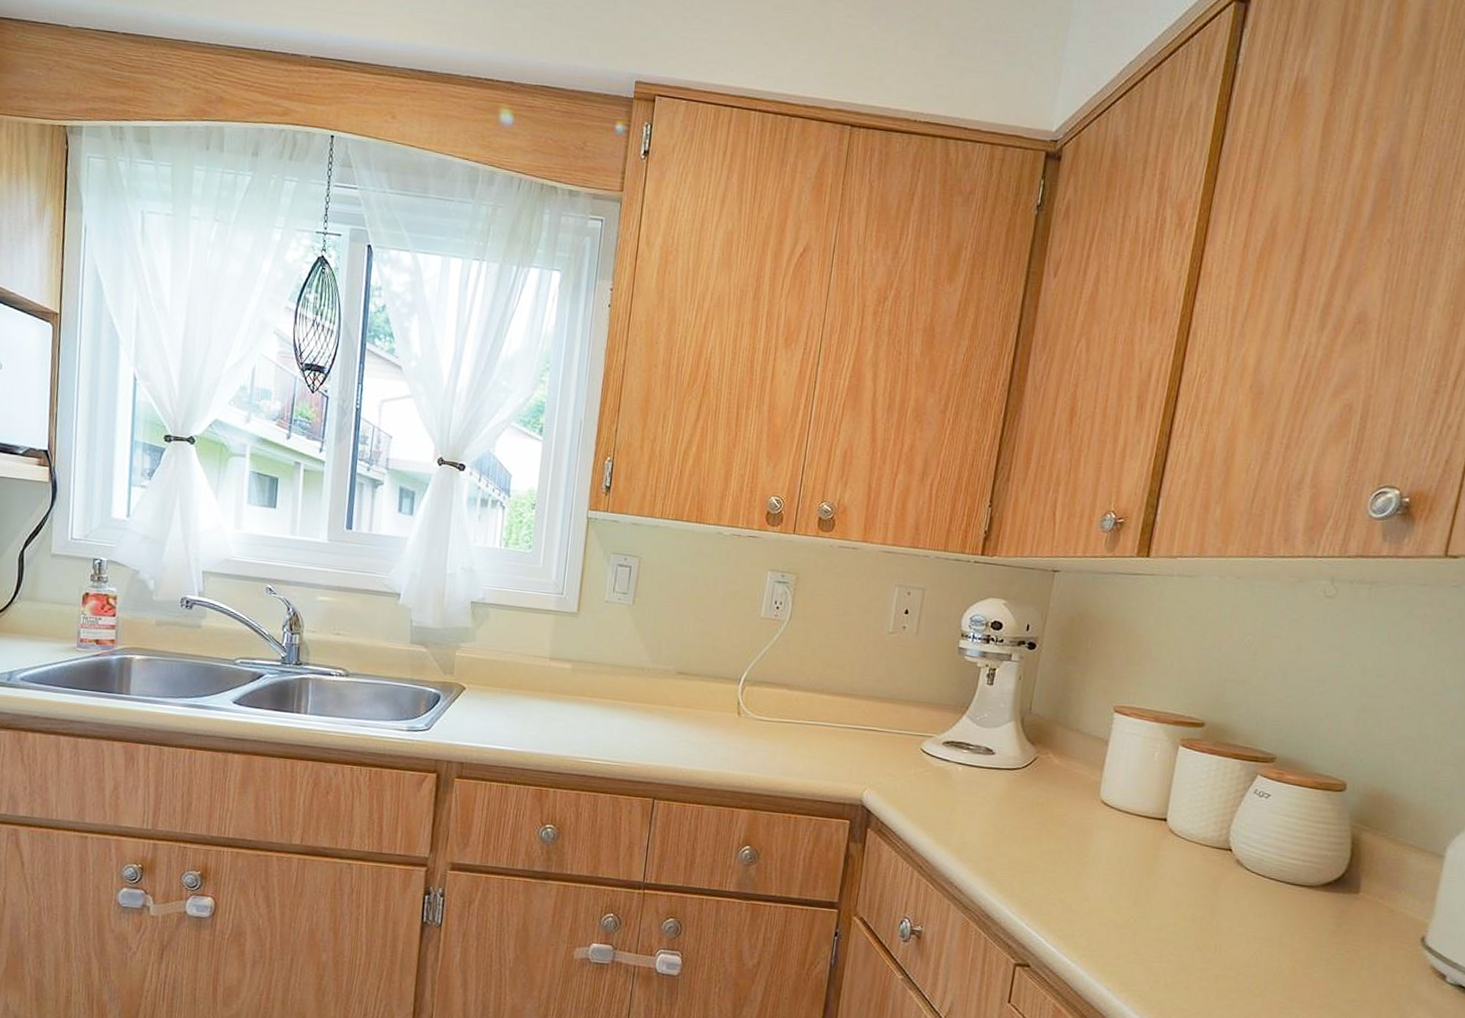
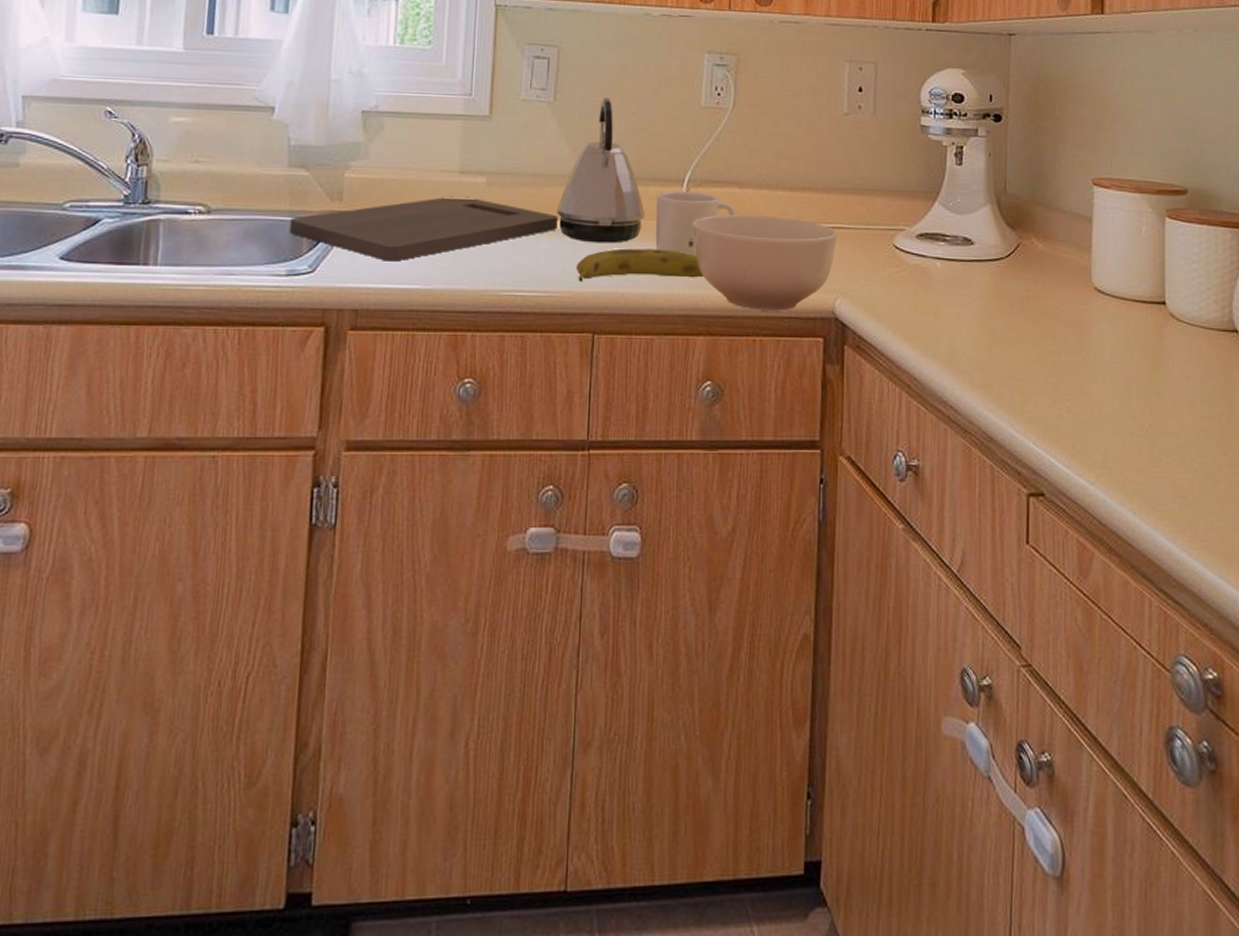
cutting board: none [410,677,630,727] -> present [289,196,558,262]
kettle: none [629,604,705,728] -> present [556,98,645,244]
fruit: none [642,732,751,762] -> present [576,248,703,283]
mug: none [711,687,784,744] -> present [655,191,737,256]
bowl: none [744,711,872,796] -> present [692,215,838,311]

